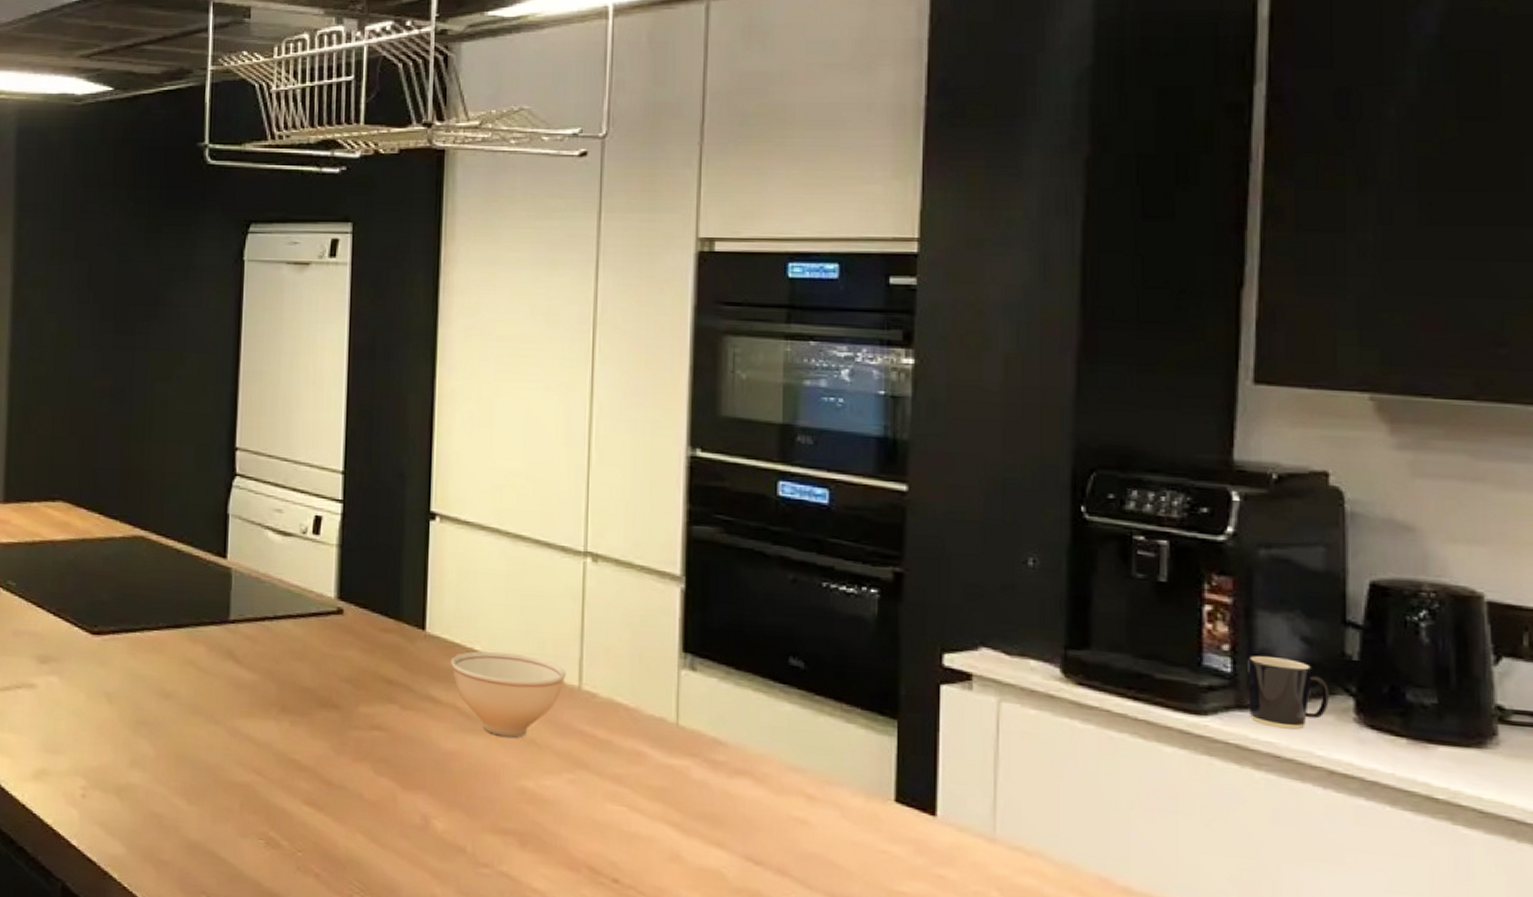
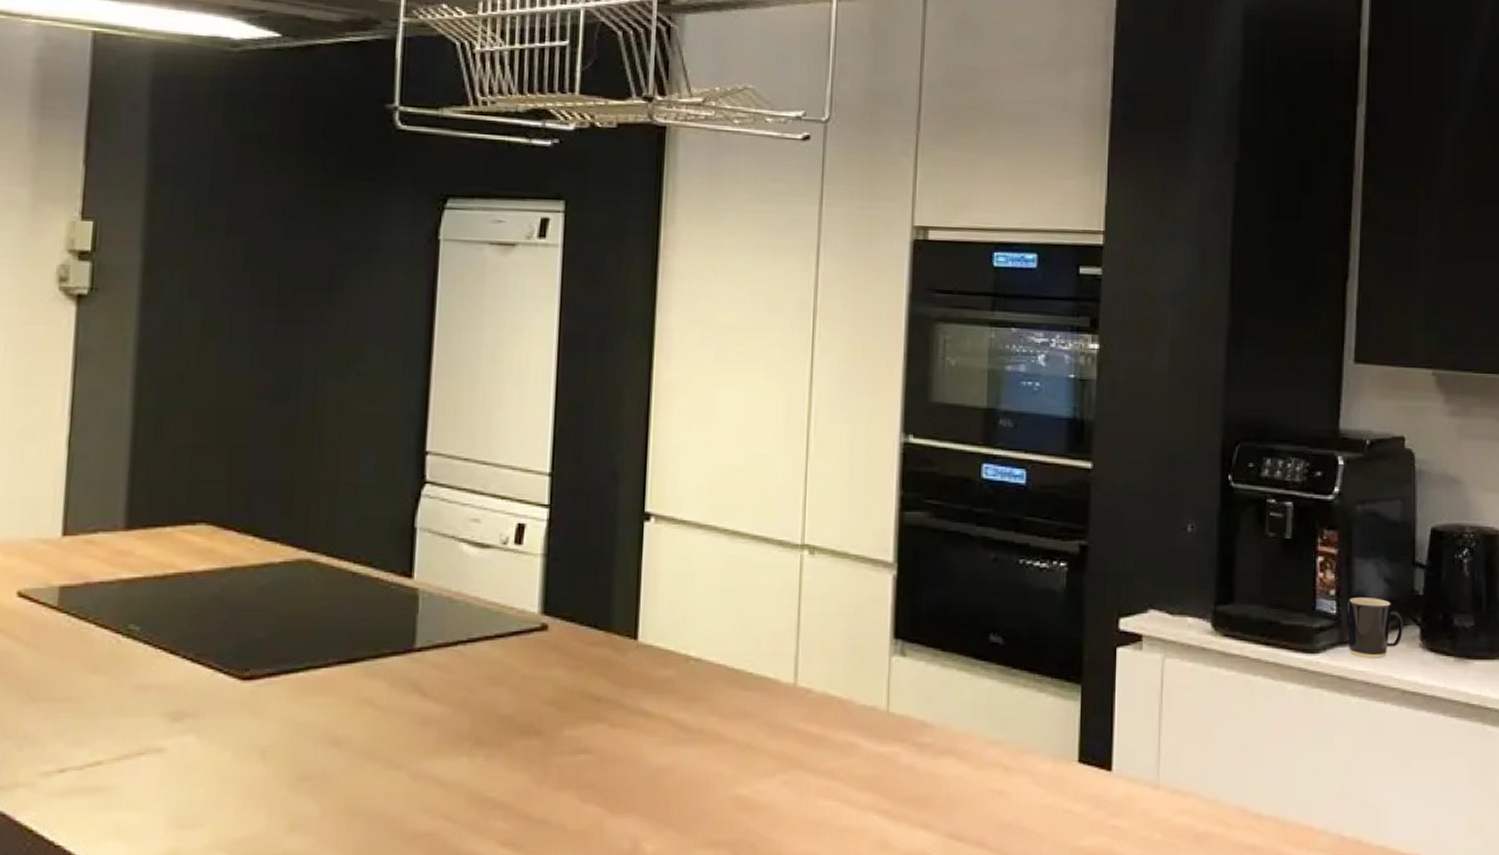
bowl: present [451,651,566,737] -> none [664,655,782,744]

